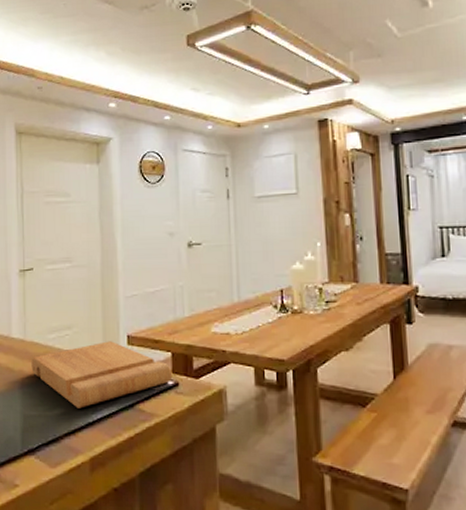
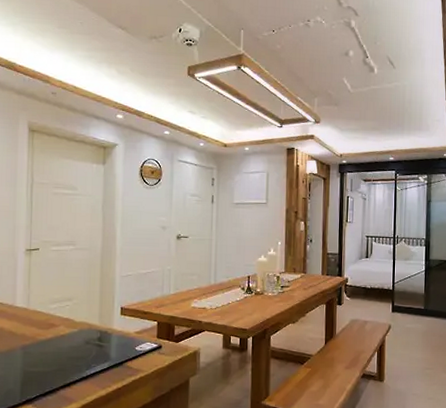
cutting board: present [31,341,171,409] -> none [33,311,156,366]

